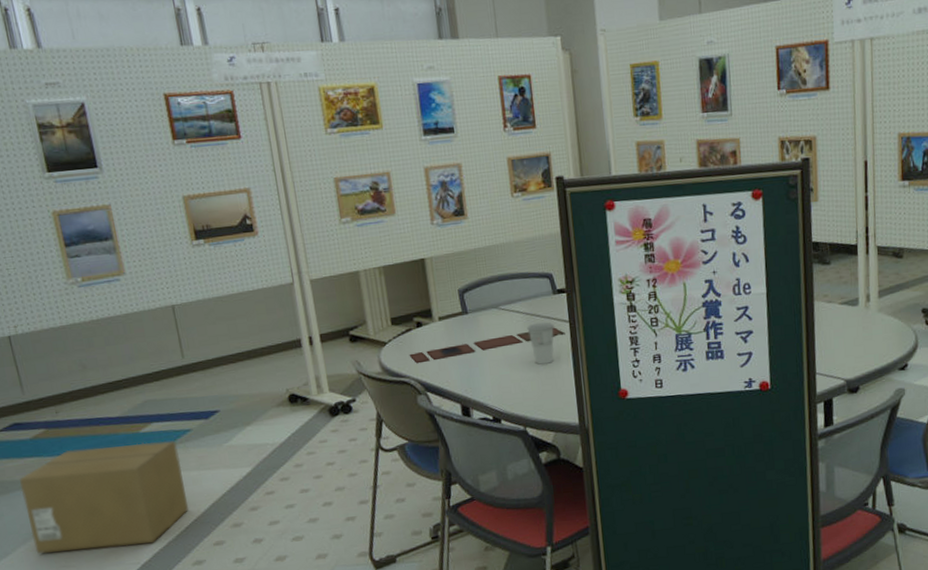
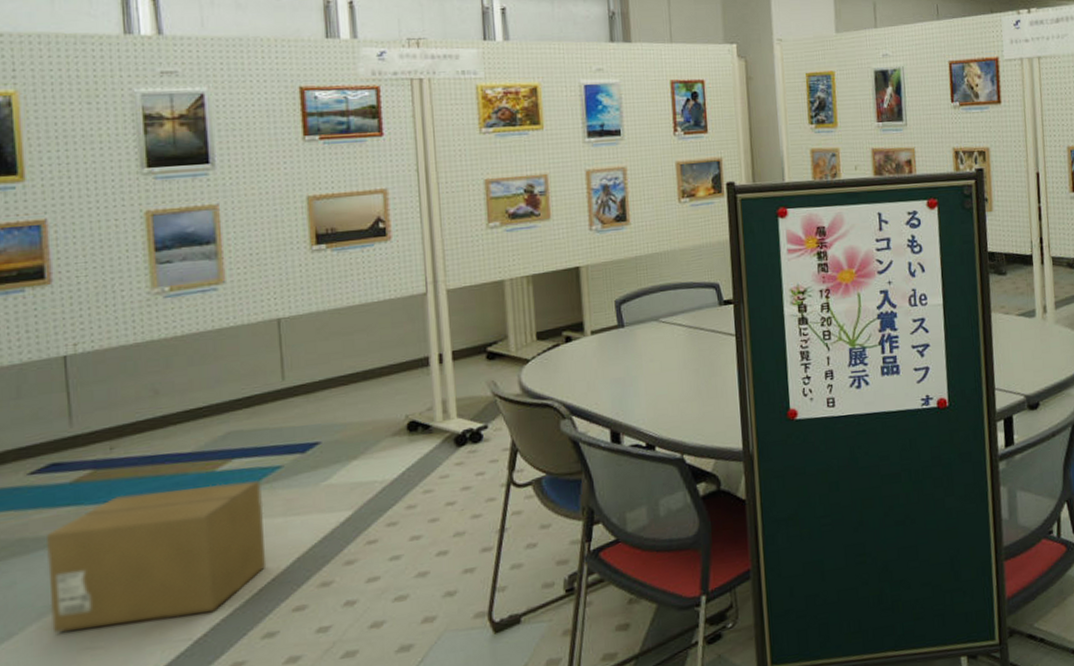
papers: present [409,327,565,364] -> none [554,341,731,384]
cup: present [527,322,555,365] -> none [689,335,719,384]

